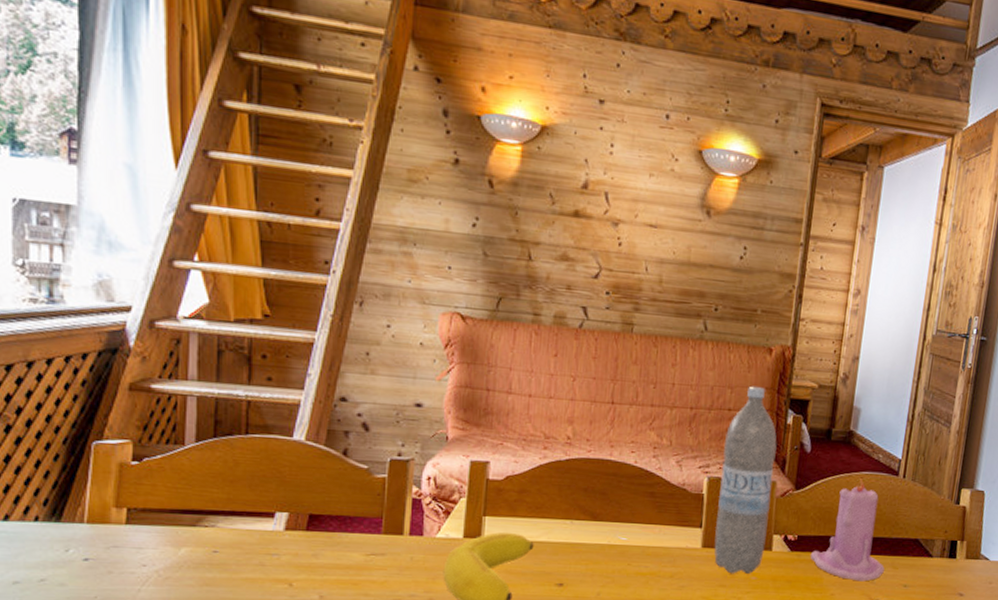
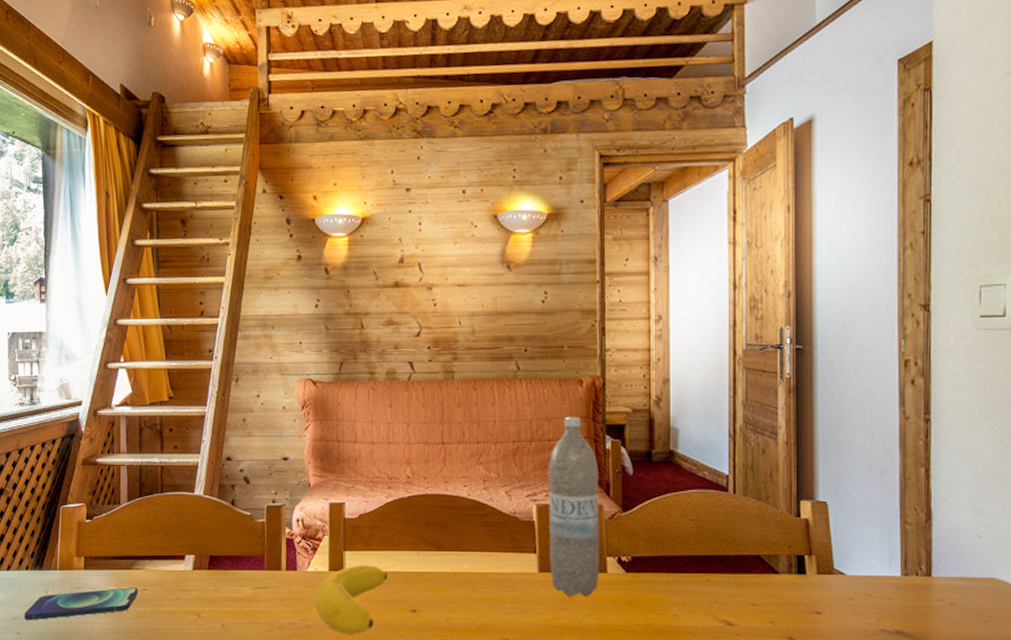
smartphone: none [30,548,206,586] -> present [24,587,138,620]
candle: present [810,478,884,582] -> none [646,497,727,601]

